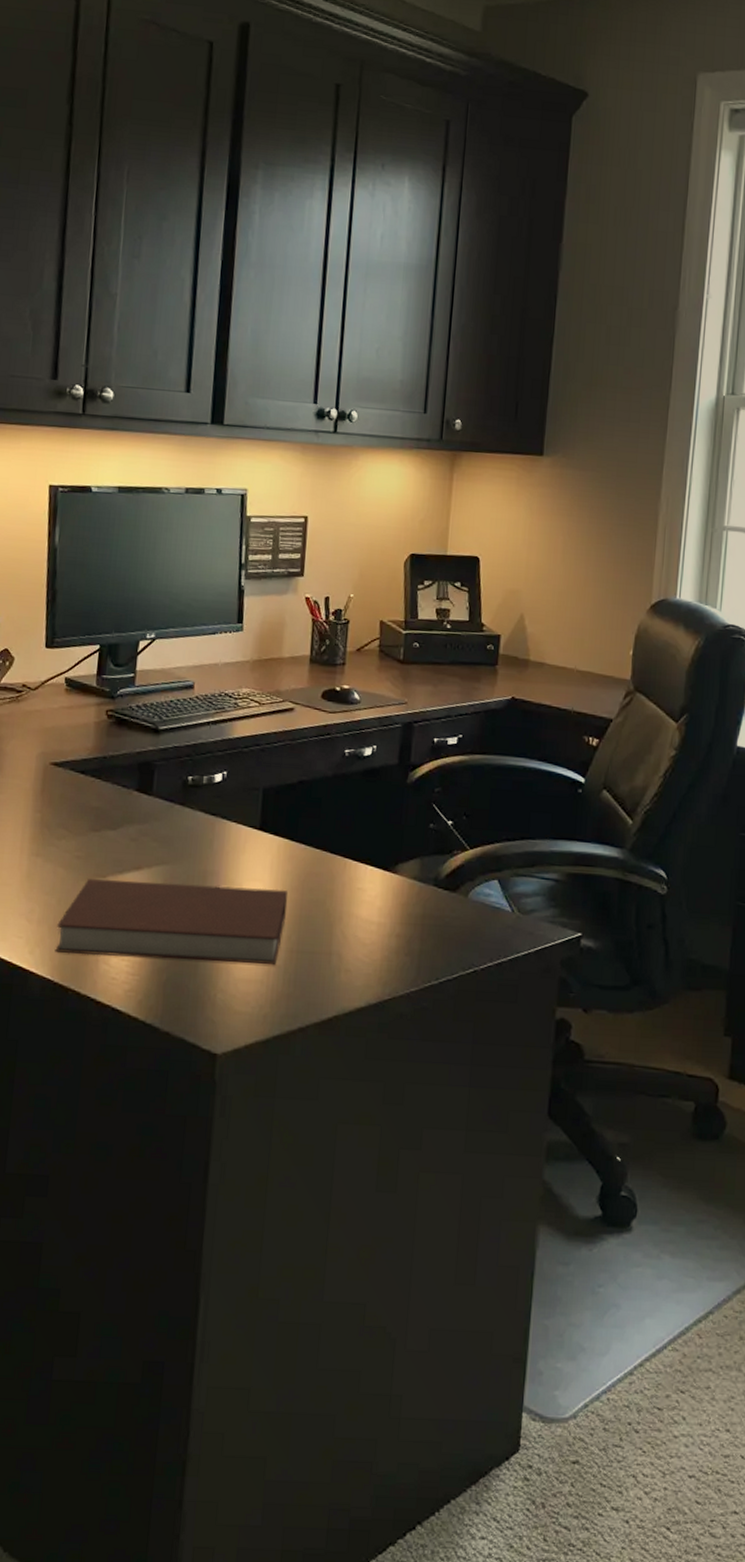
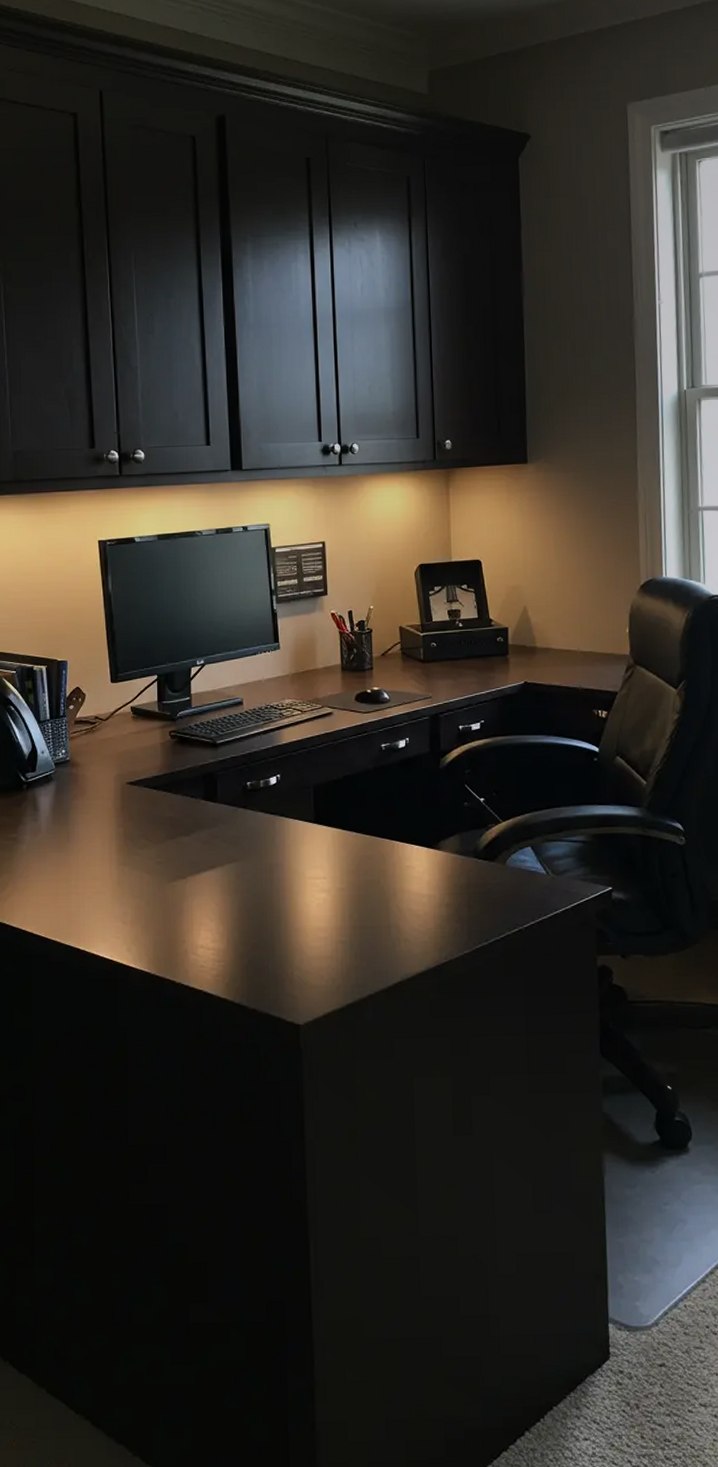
notebook: present [55,879,289,964] -> none [148,873,347,949]

